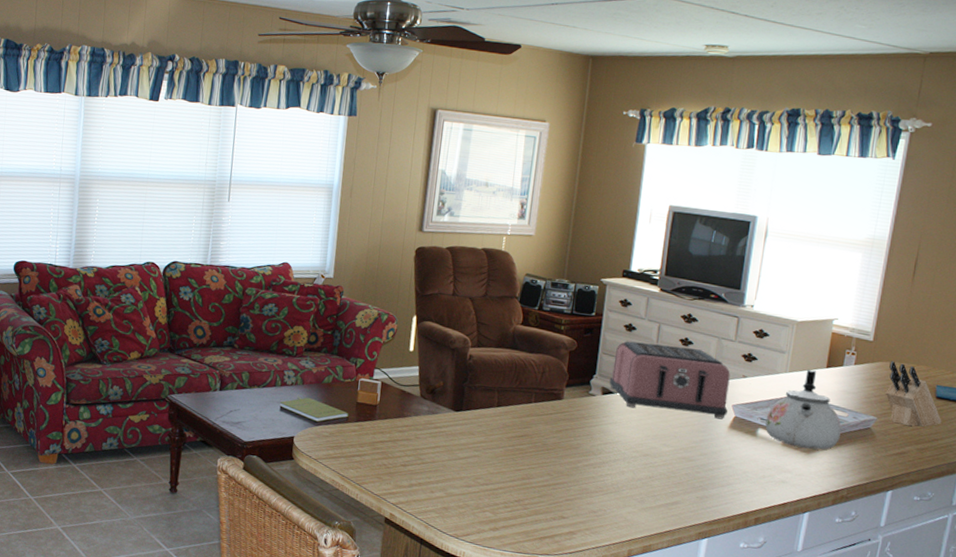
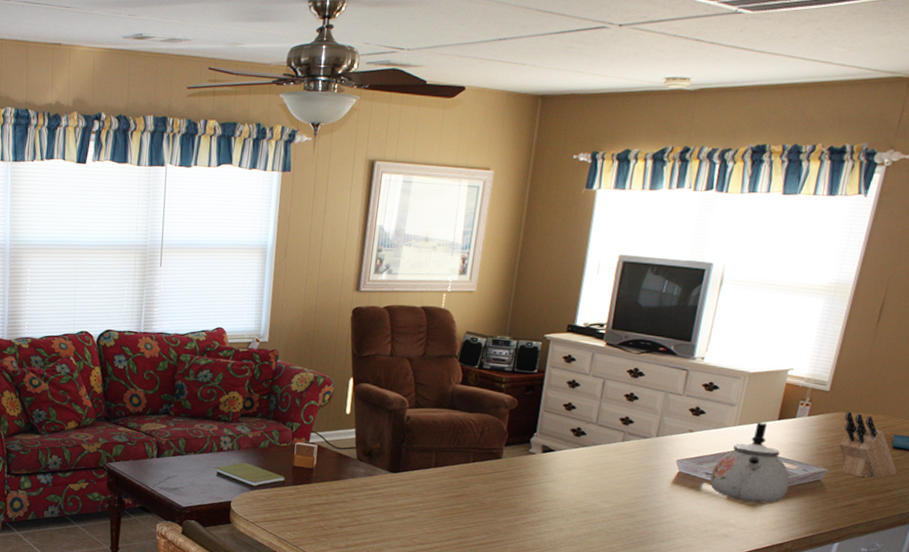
toaster: present [609,341,730,420] -> none [550,398,676,475]

